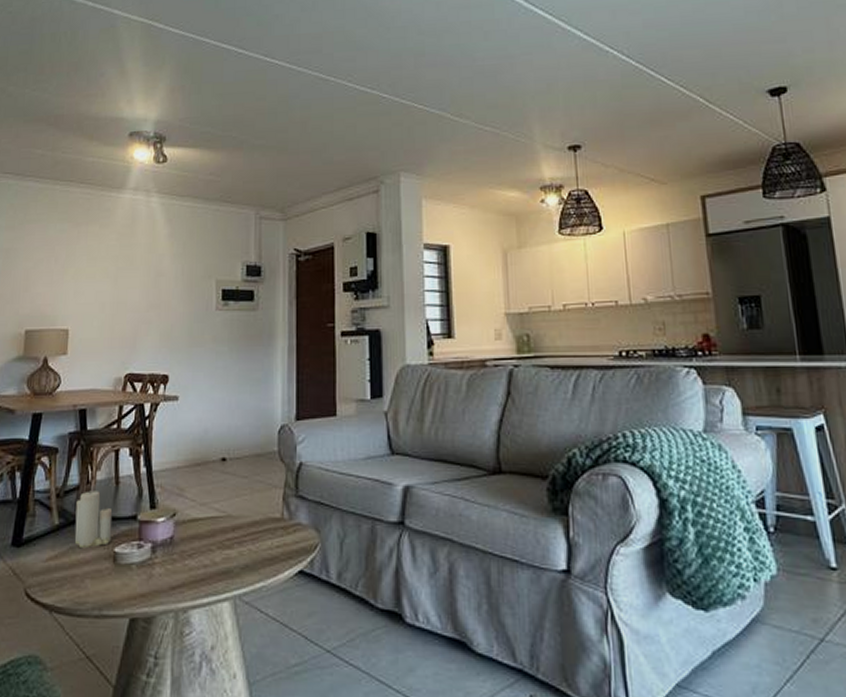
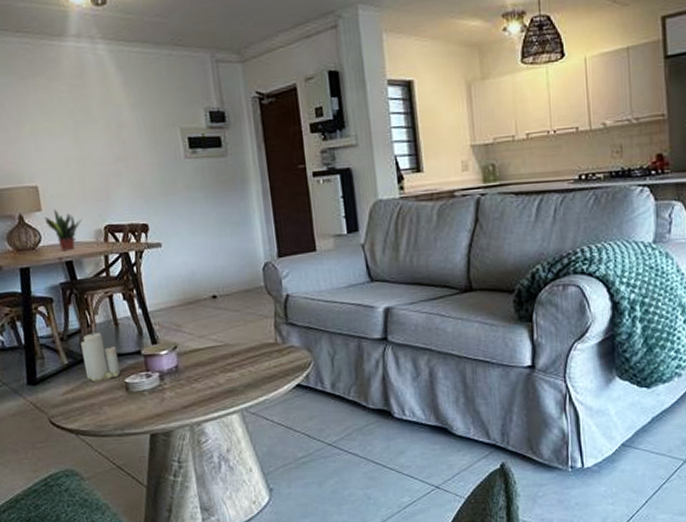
potted plant: none [68,353,105,398] -> present [44,208,83,251]

